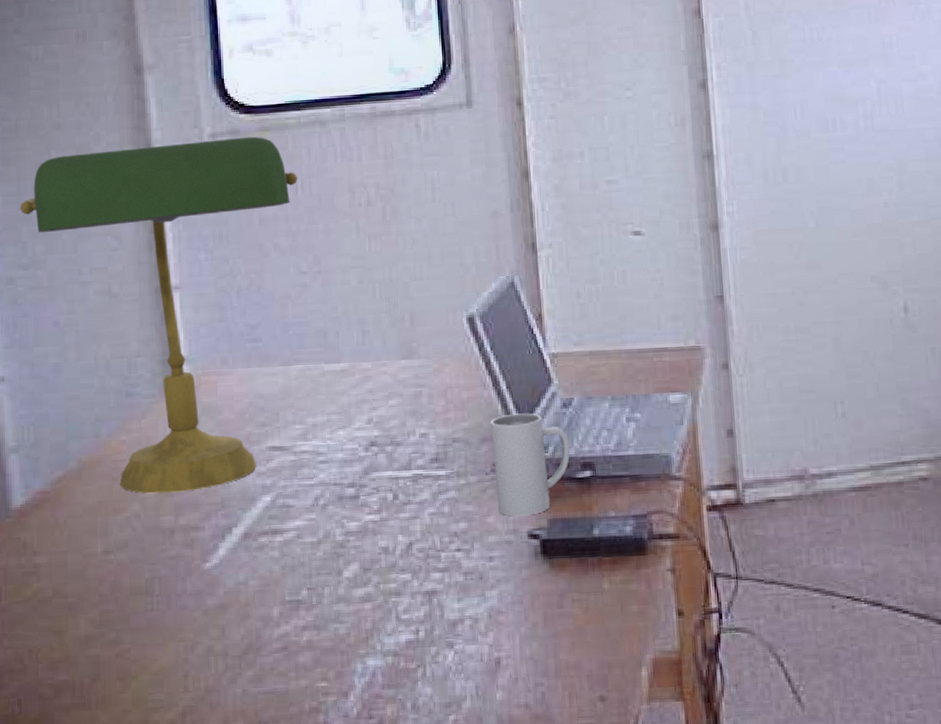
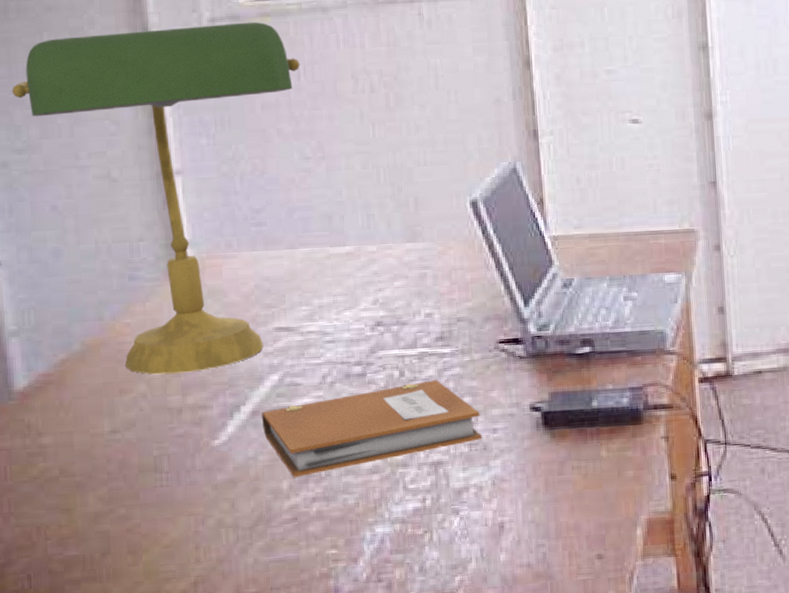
notebook: none [253,504,478,604] -> present [261,380,483,478]
mug: present [490,413,570,516] -> none [493,293,570,391]

